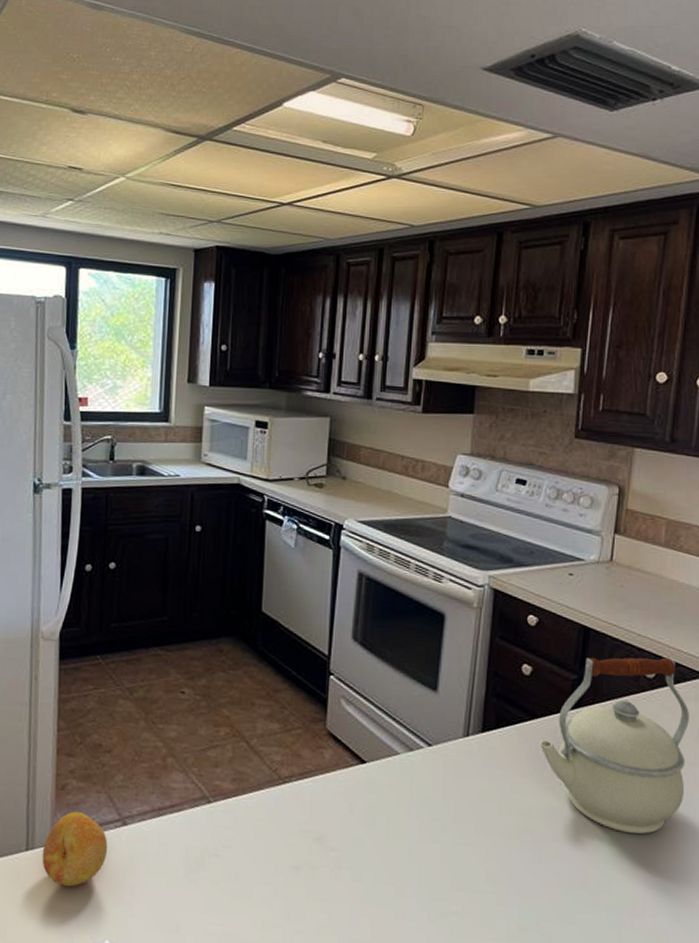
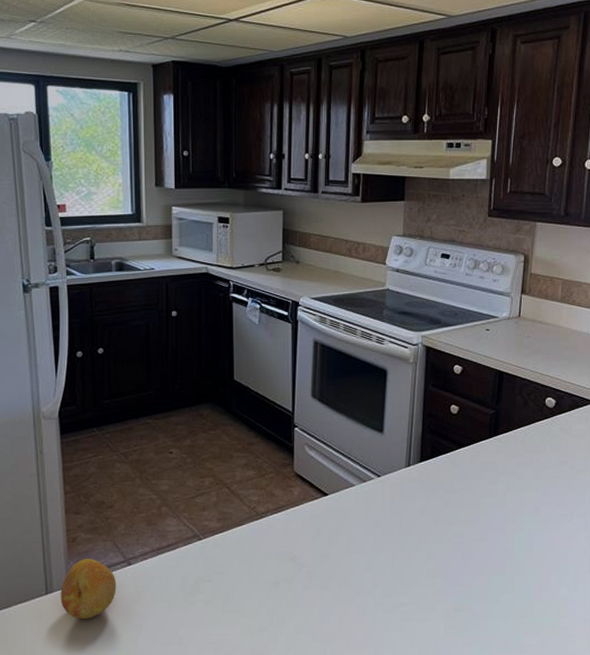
kettle: present [540,657,689,835] -> none [466,390,581,529]

